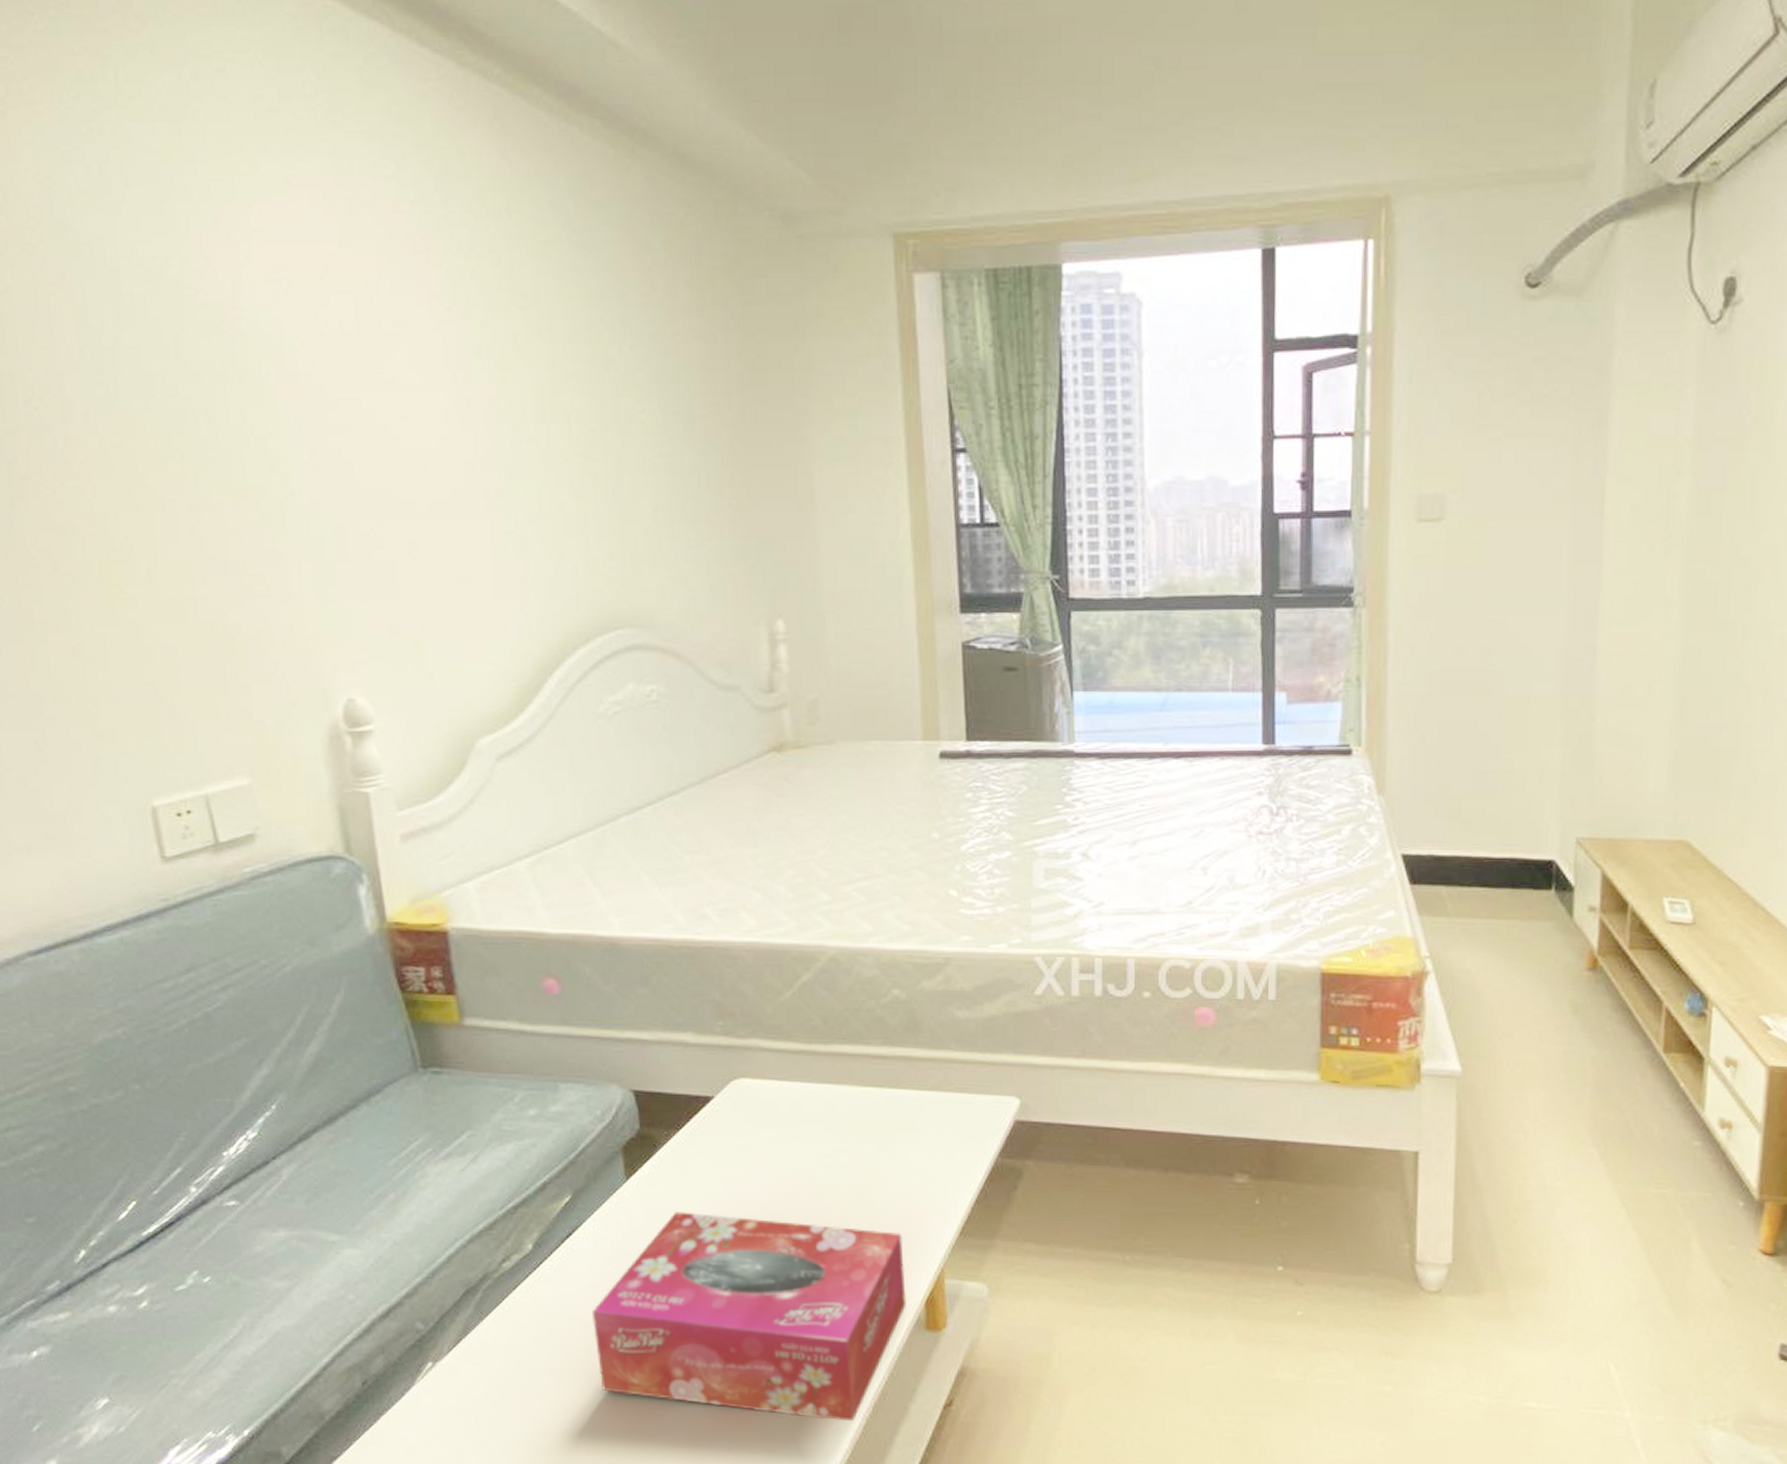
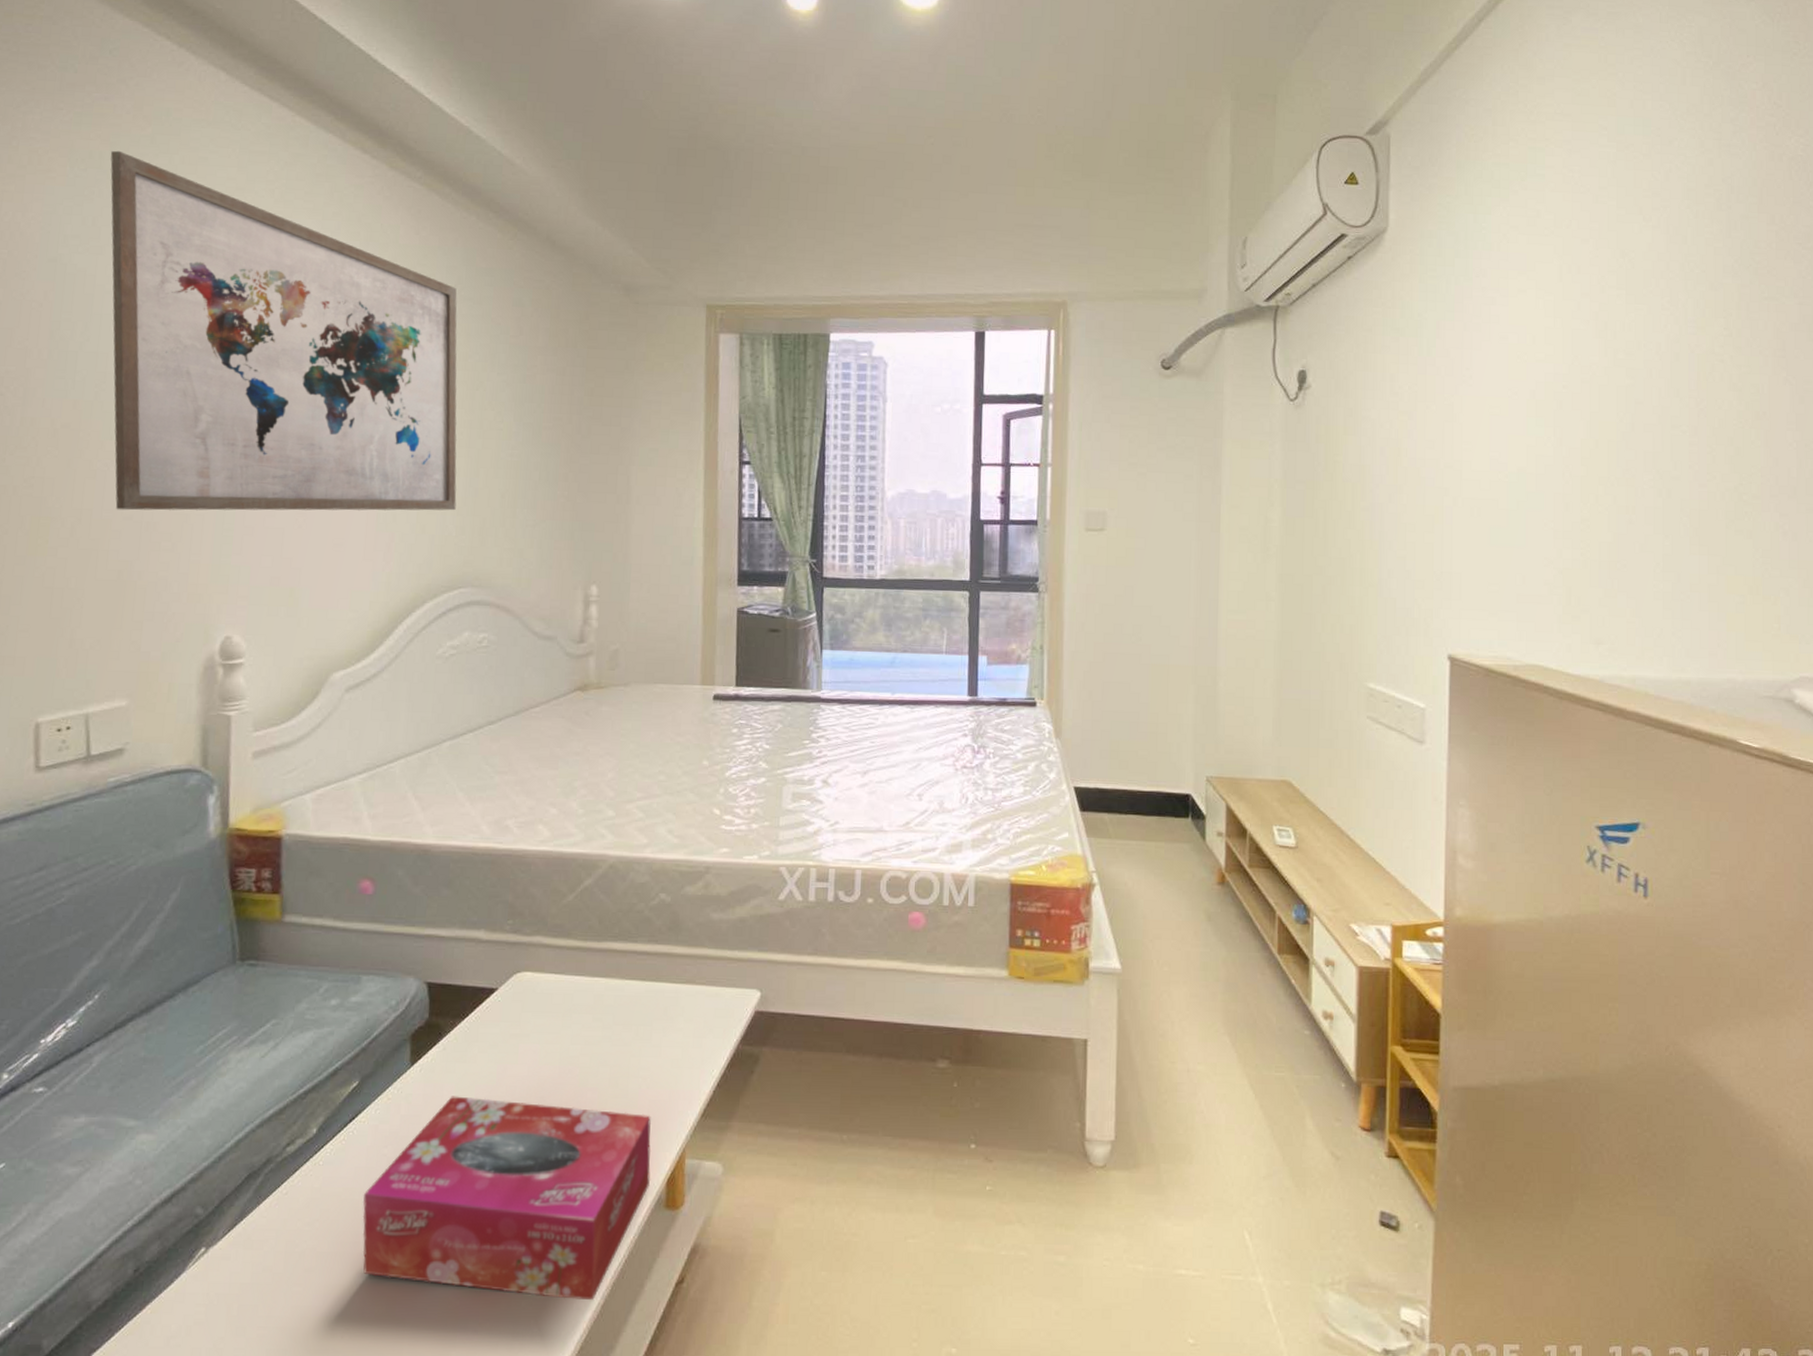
wall art: none [103,67,599,549] -> present [110,150,457,511]

